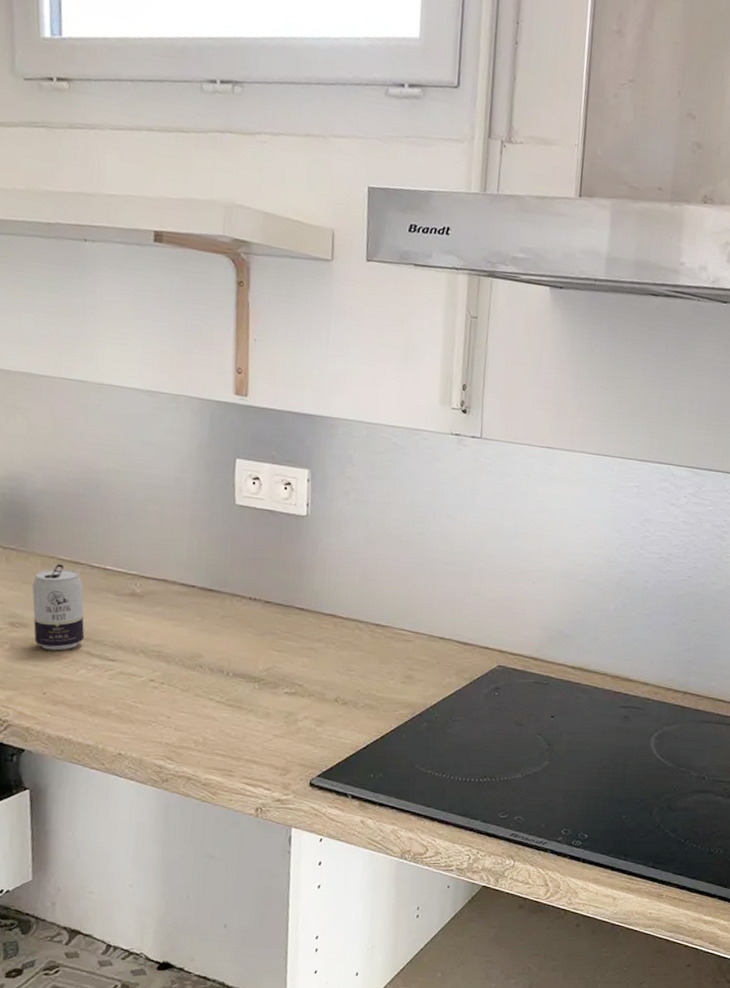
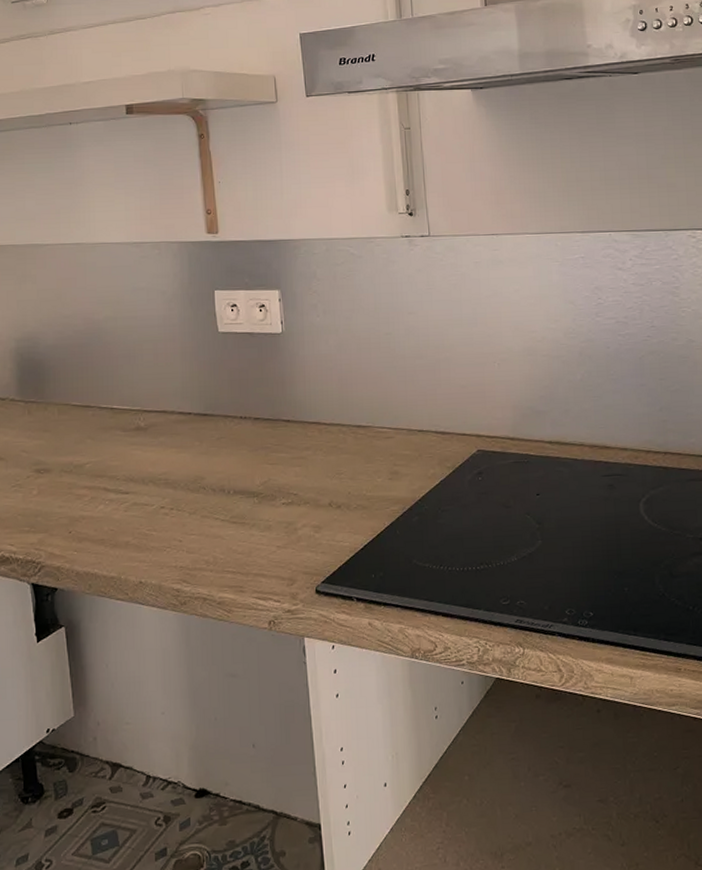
beverage can: present [32,564,85,651] -> none [51,410,100,491]

